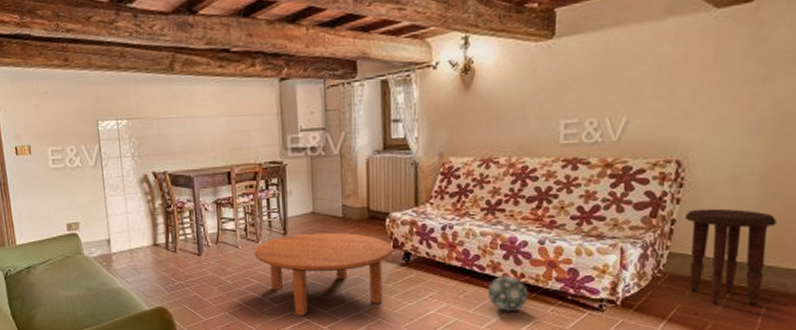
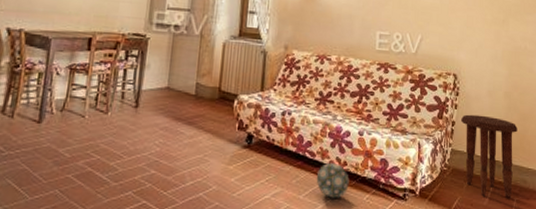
coffee table: present [254,232,393,317] -> none [100,108,238,198]

